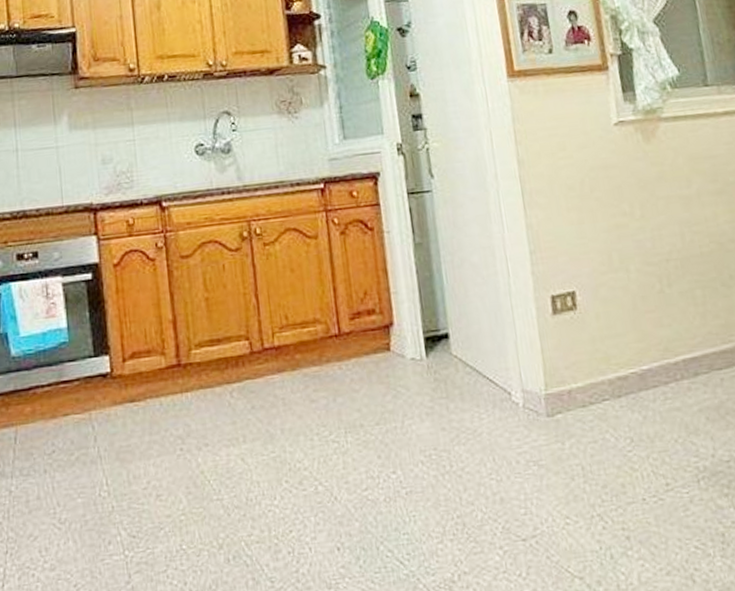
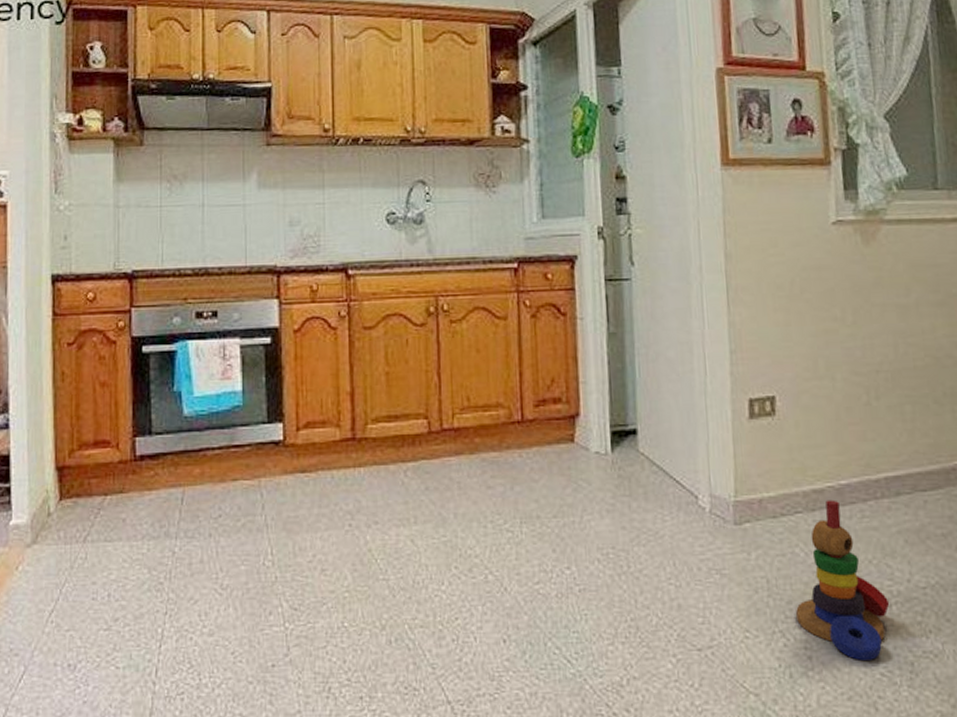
stacking toy: none [611,385,698,536] -> present [796,500,890,660]

